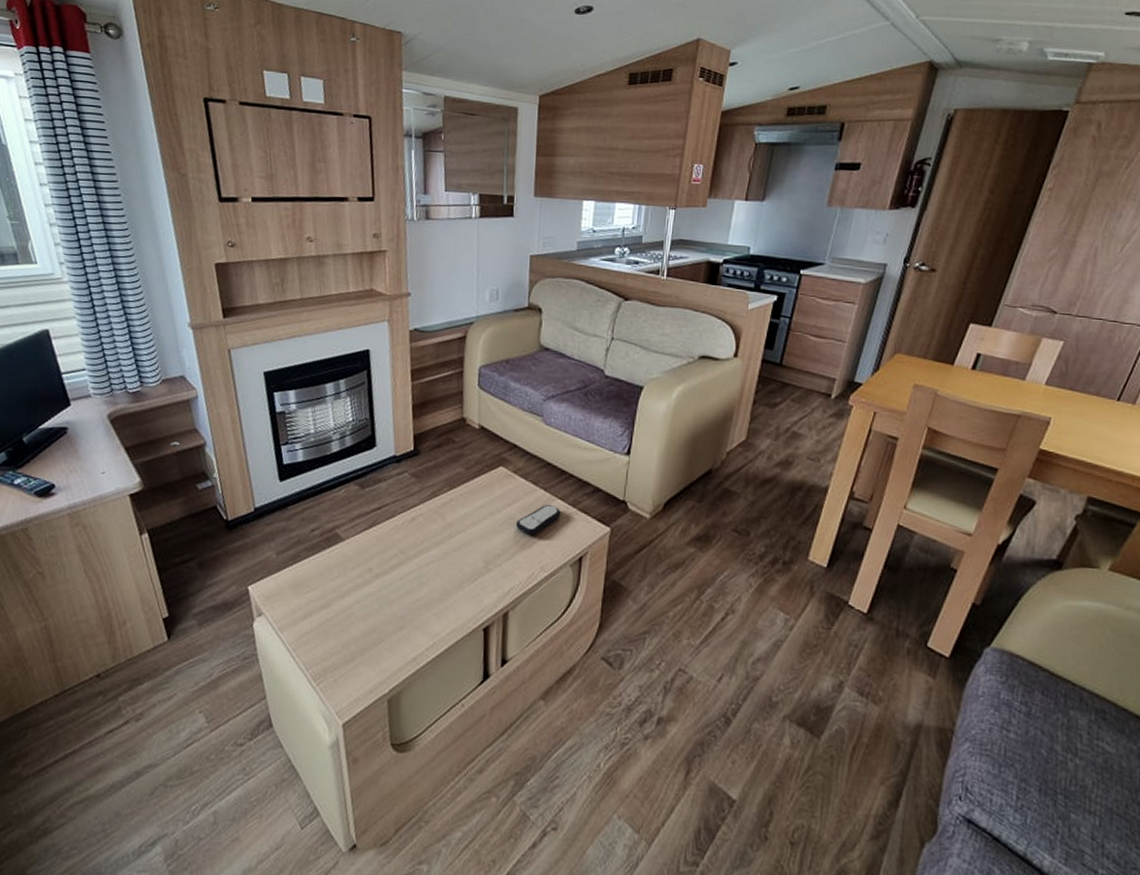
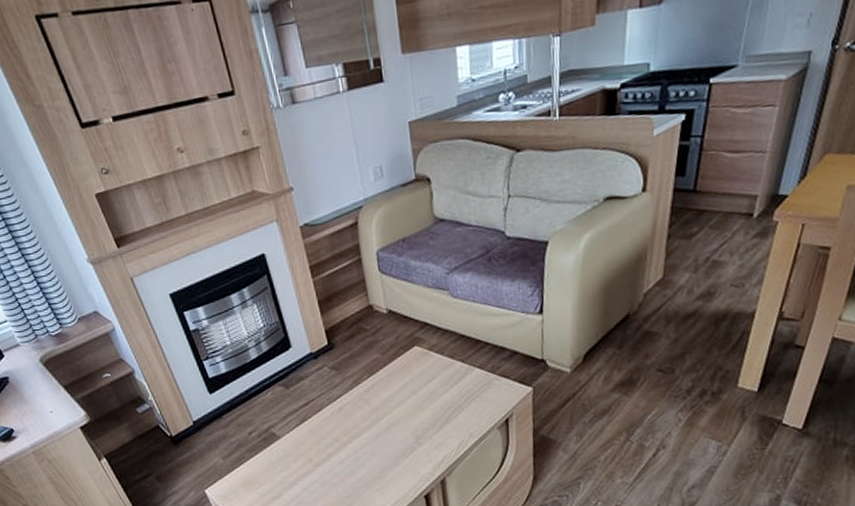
remote control: present [516,505,561,536] -> none [439,375,482,407]

